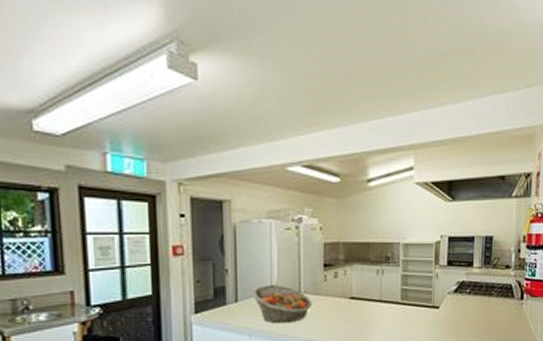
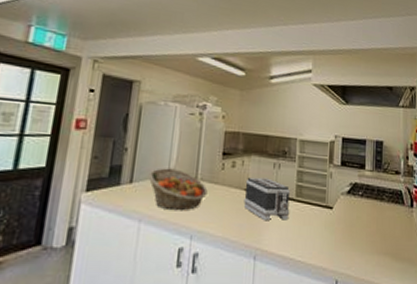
toaster: none [349,285,396,326] -> present [243,177,290,221]

